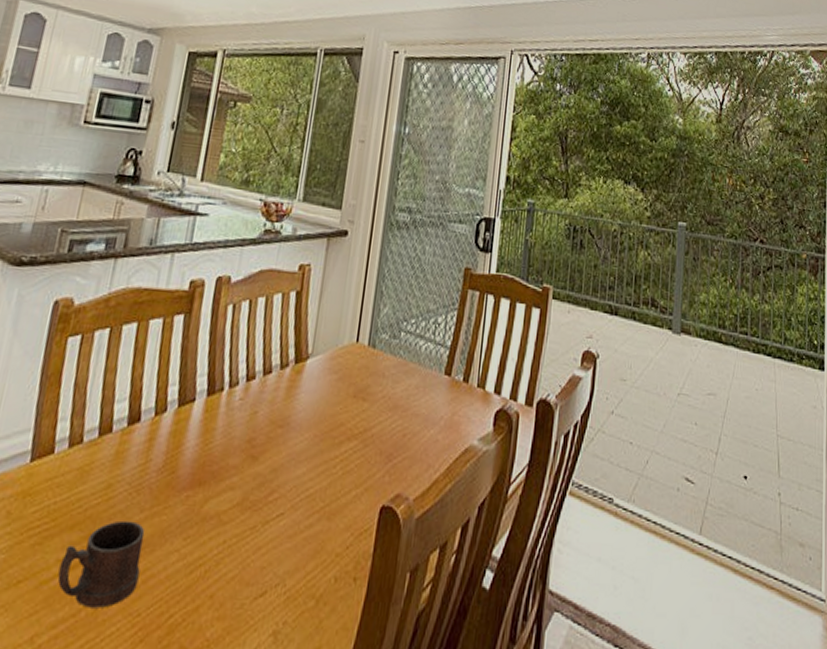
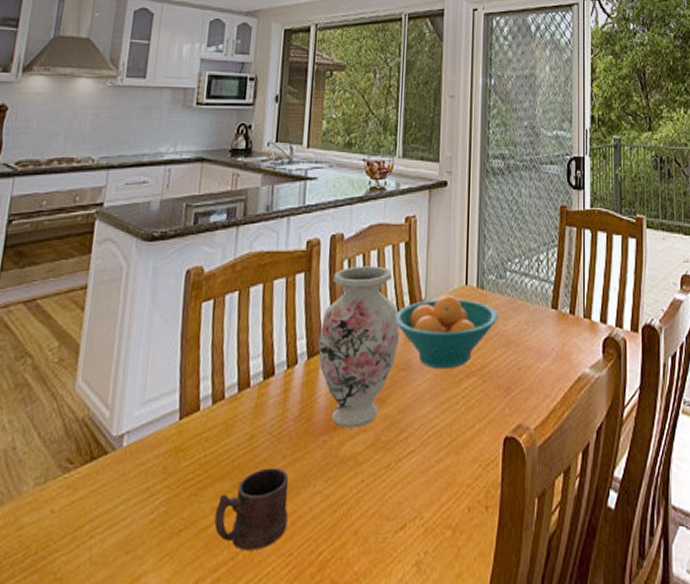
vase: none [190,312,281,485] -> present [318,266,399,428]
fruit bowl: none [278,350,387,430] -> present [395,294,498,370]

